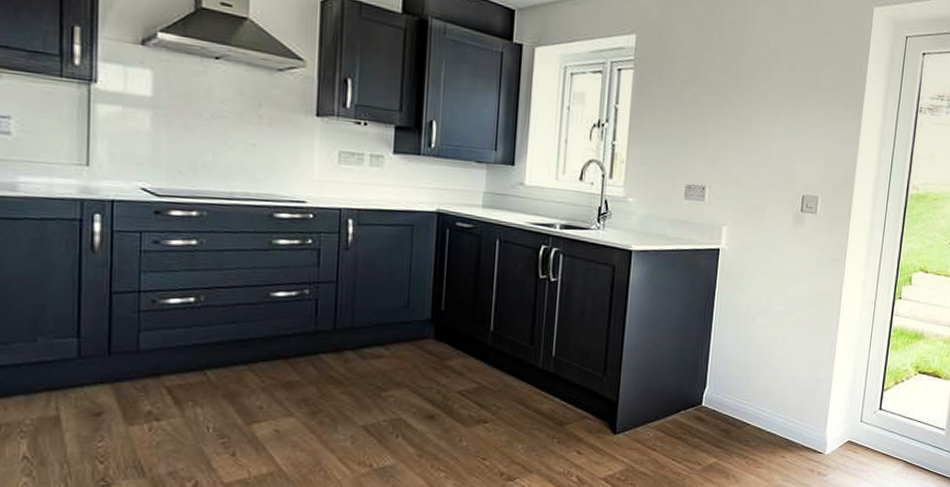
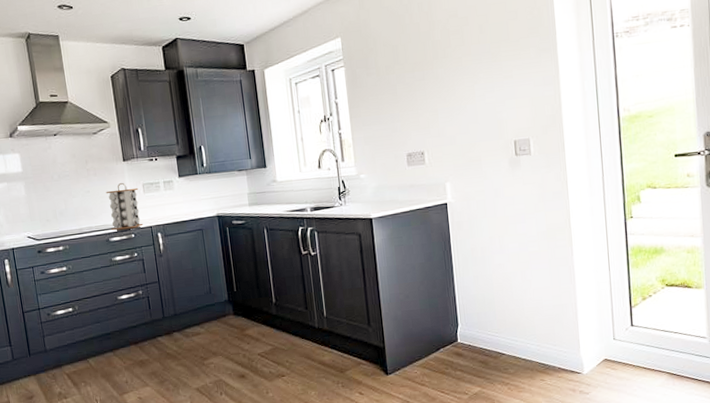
spice rack: none [279,142,332,208] -> present [106,182,144,231]

